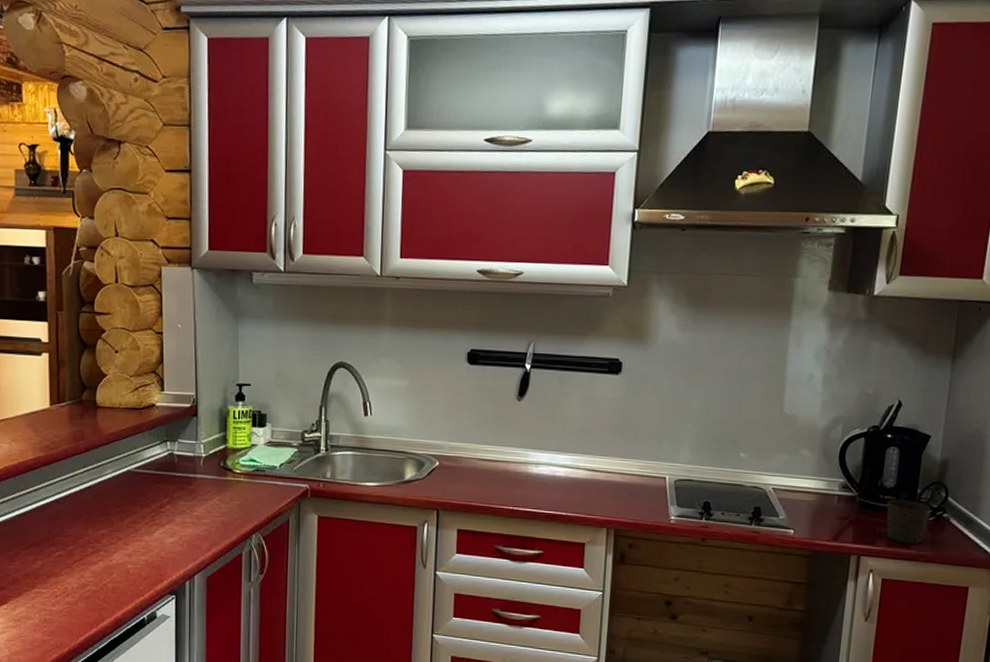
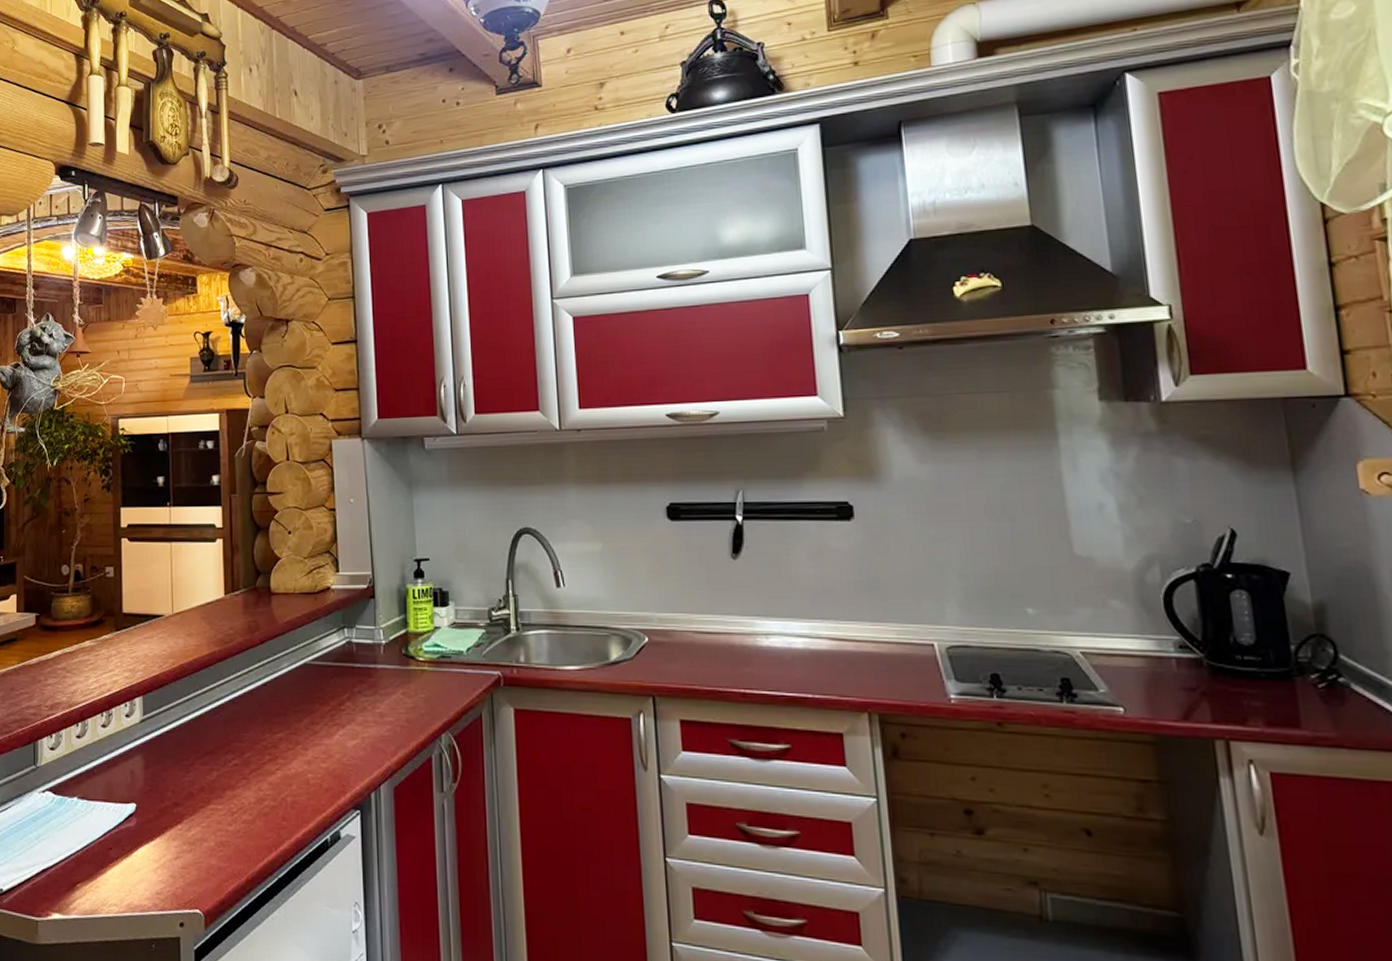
cup: present [887,499,931,545] -> none [1250,659,1318,722]

